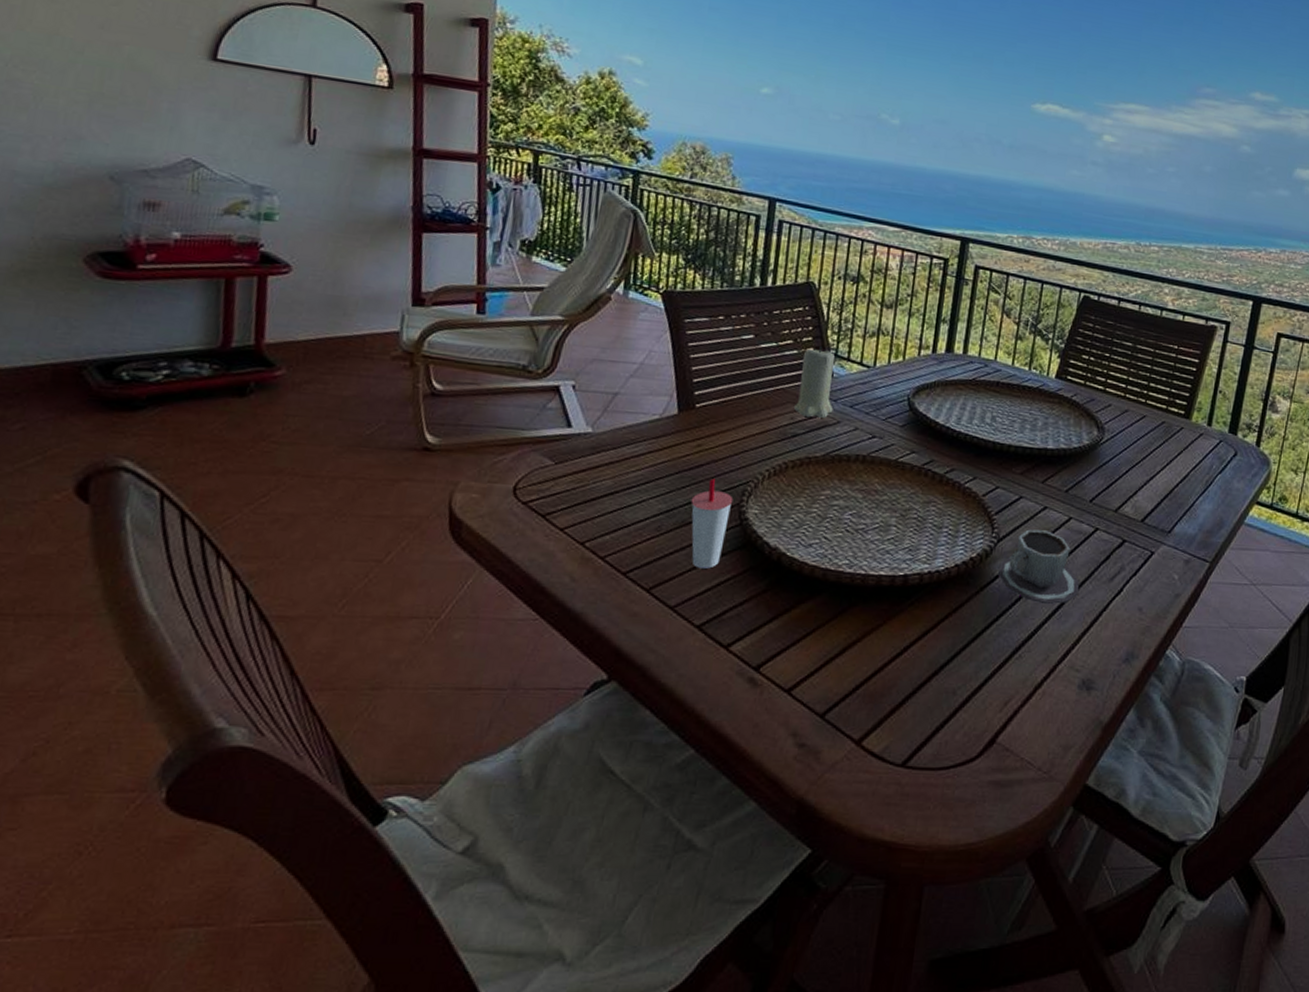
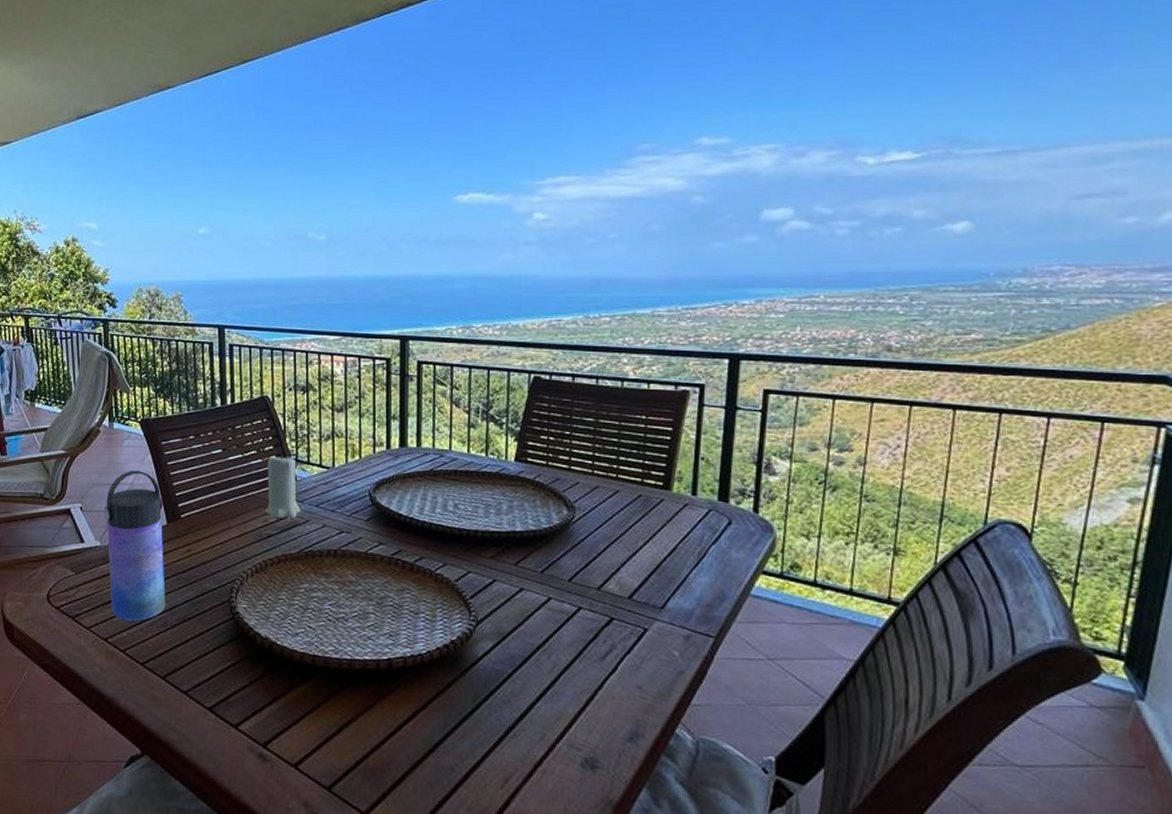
water bottle: none [595,348,677,523] -> present [104,470,165,621]
cup: present [691,479,734,569] -> none [188,579,224,658]
cup: present [997,529,1080,605] -> none [480,611,569,685]

